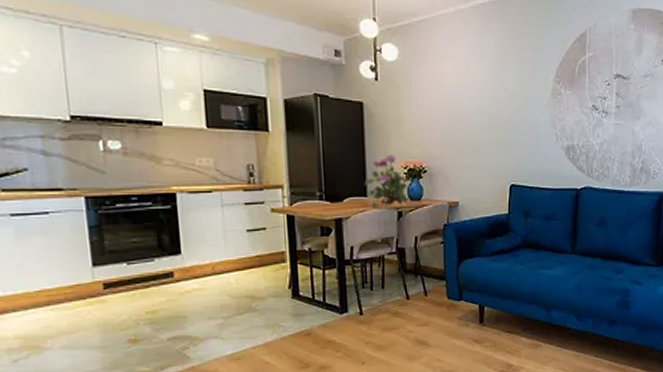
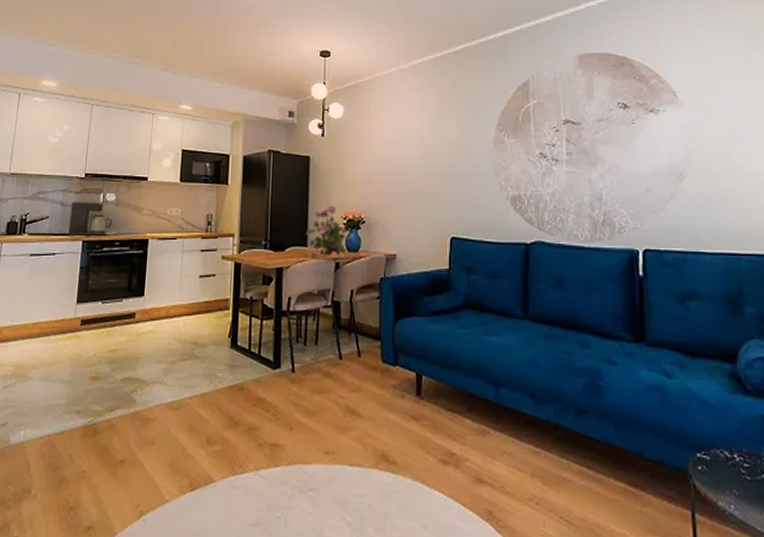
coffee maker: none [58,150,123,192] -> present [68,201,112,237]

